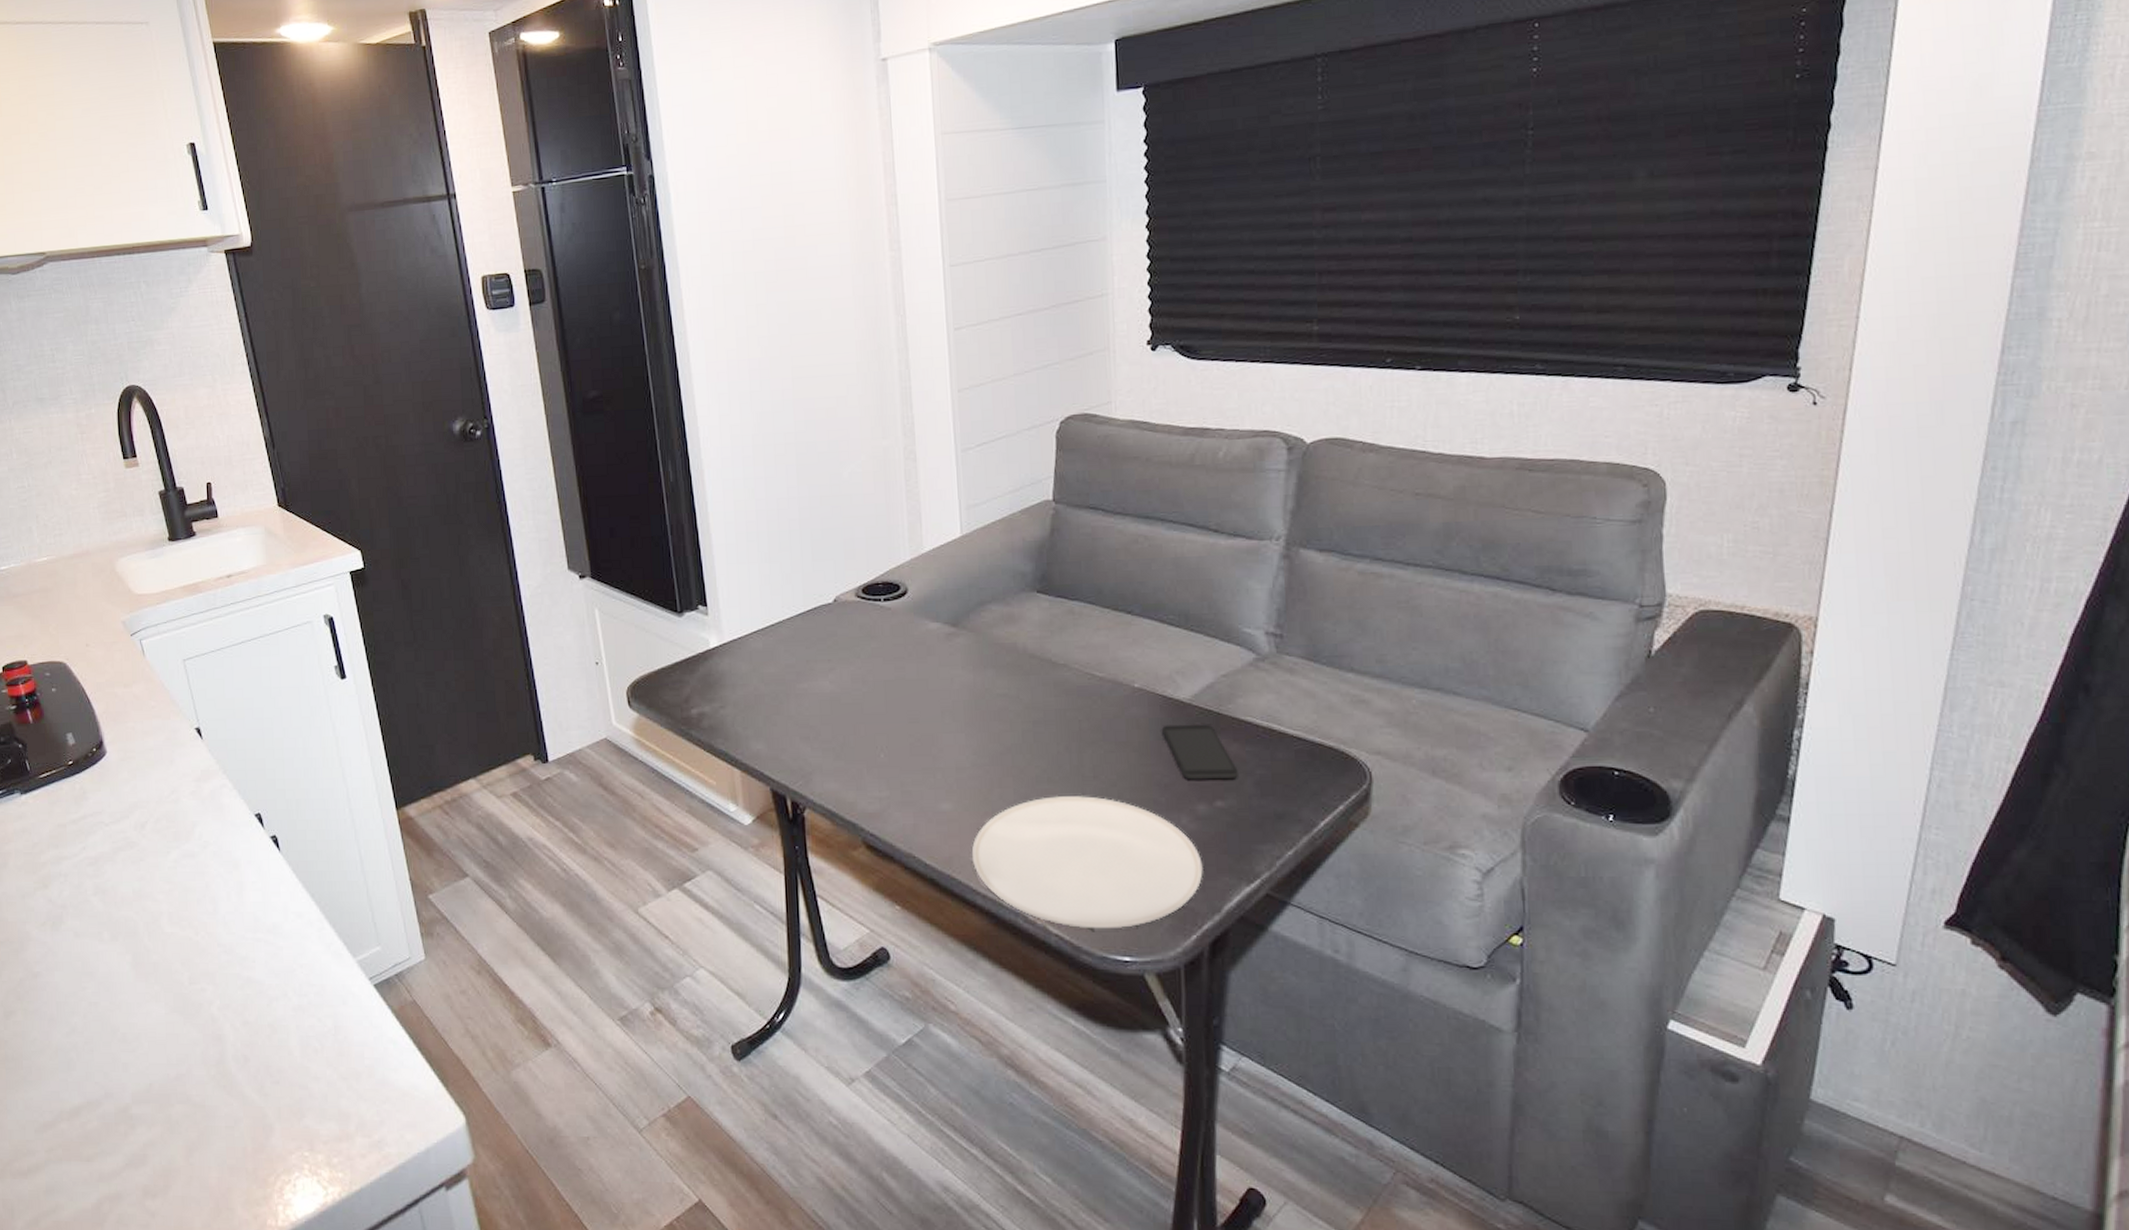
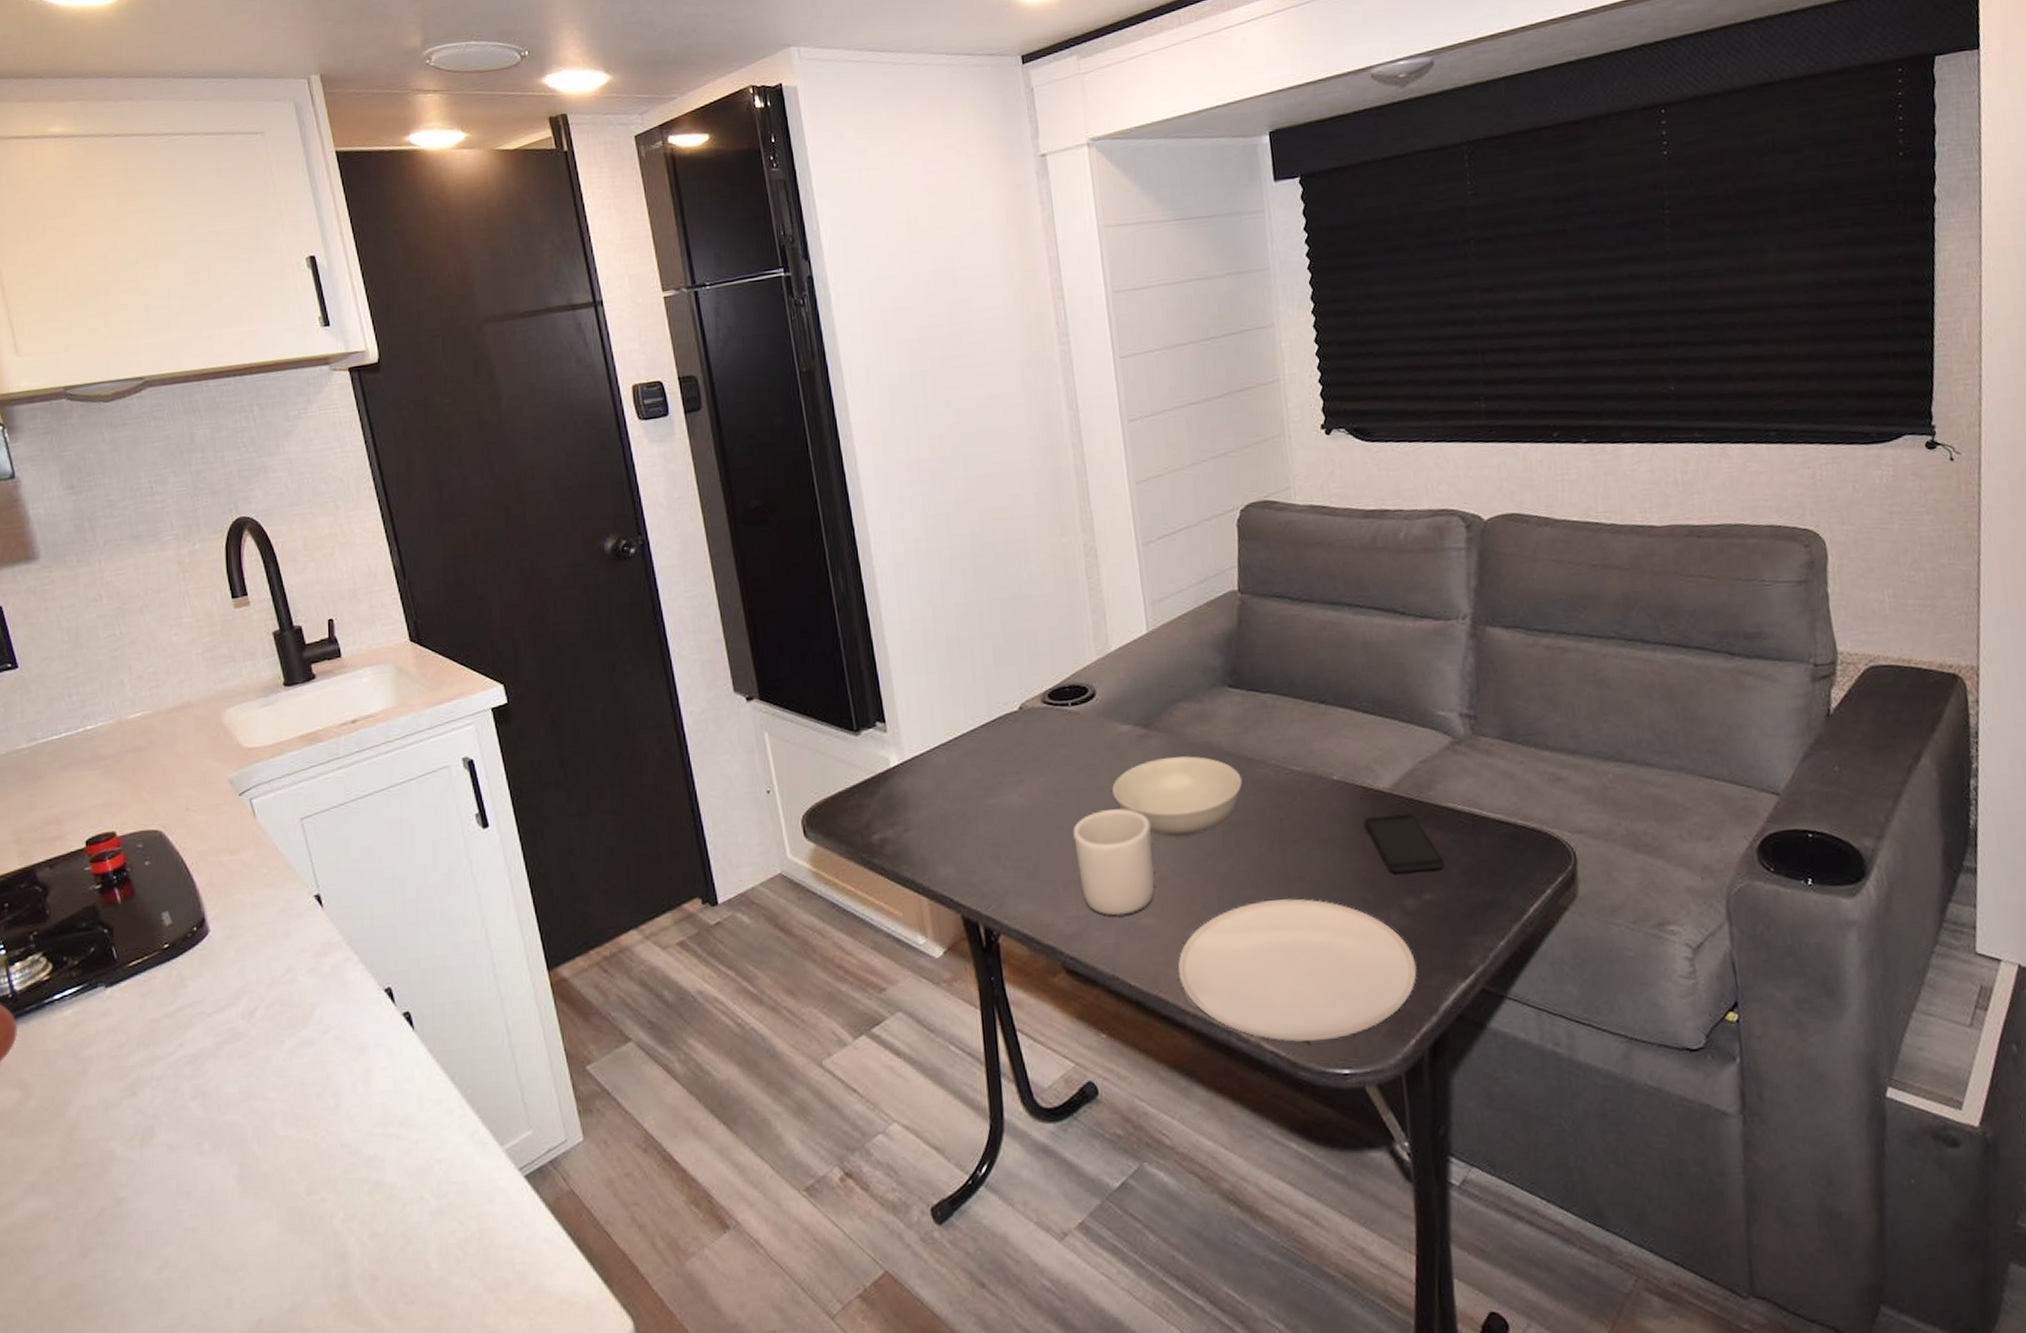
mug: none [879,700,955,801] -> present [1073,808,1155,917]
bowl: none [918,656,1045,732] -> present [1112,756,1243,838]

